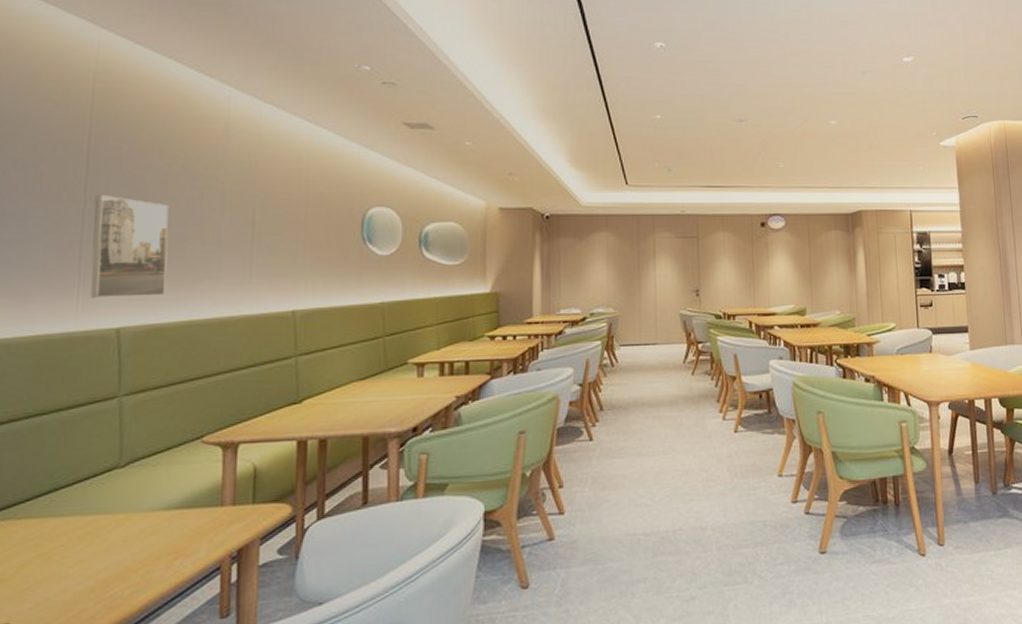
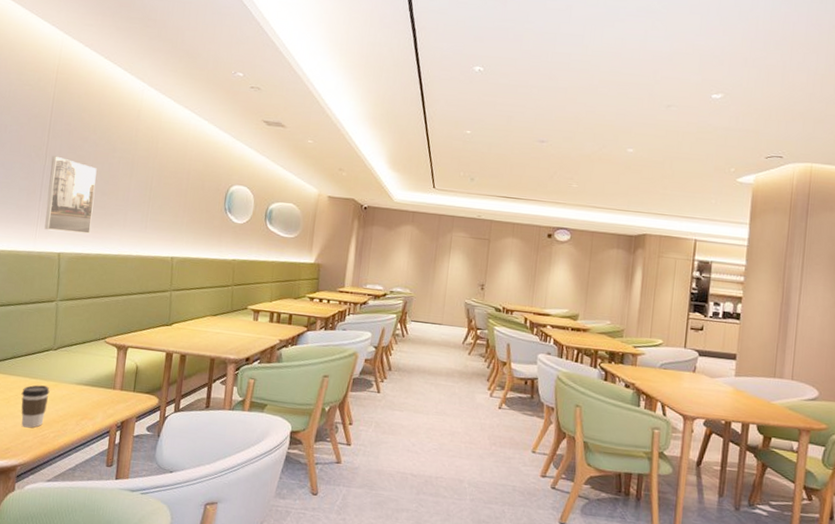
coffee cup: none [70,522,118,591] -> present [21,385,50,428]

